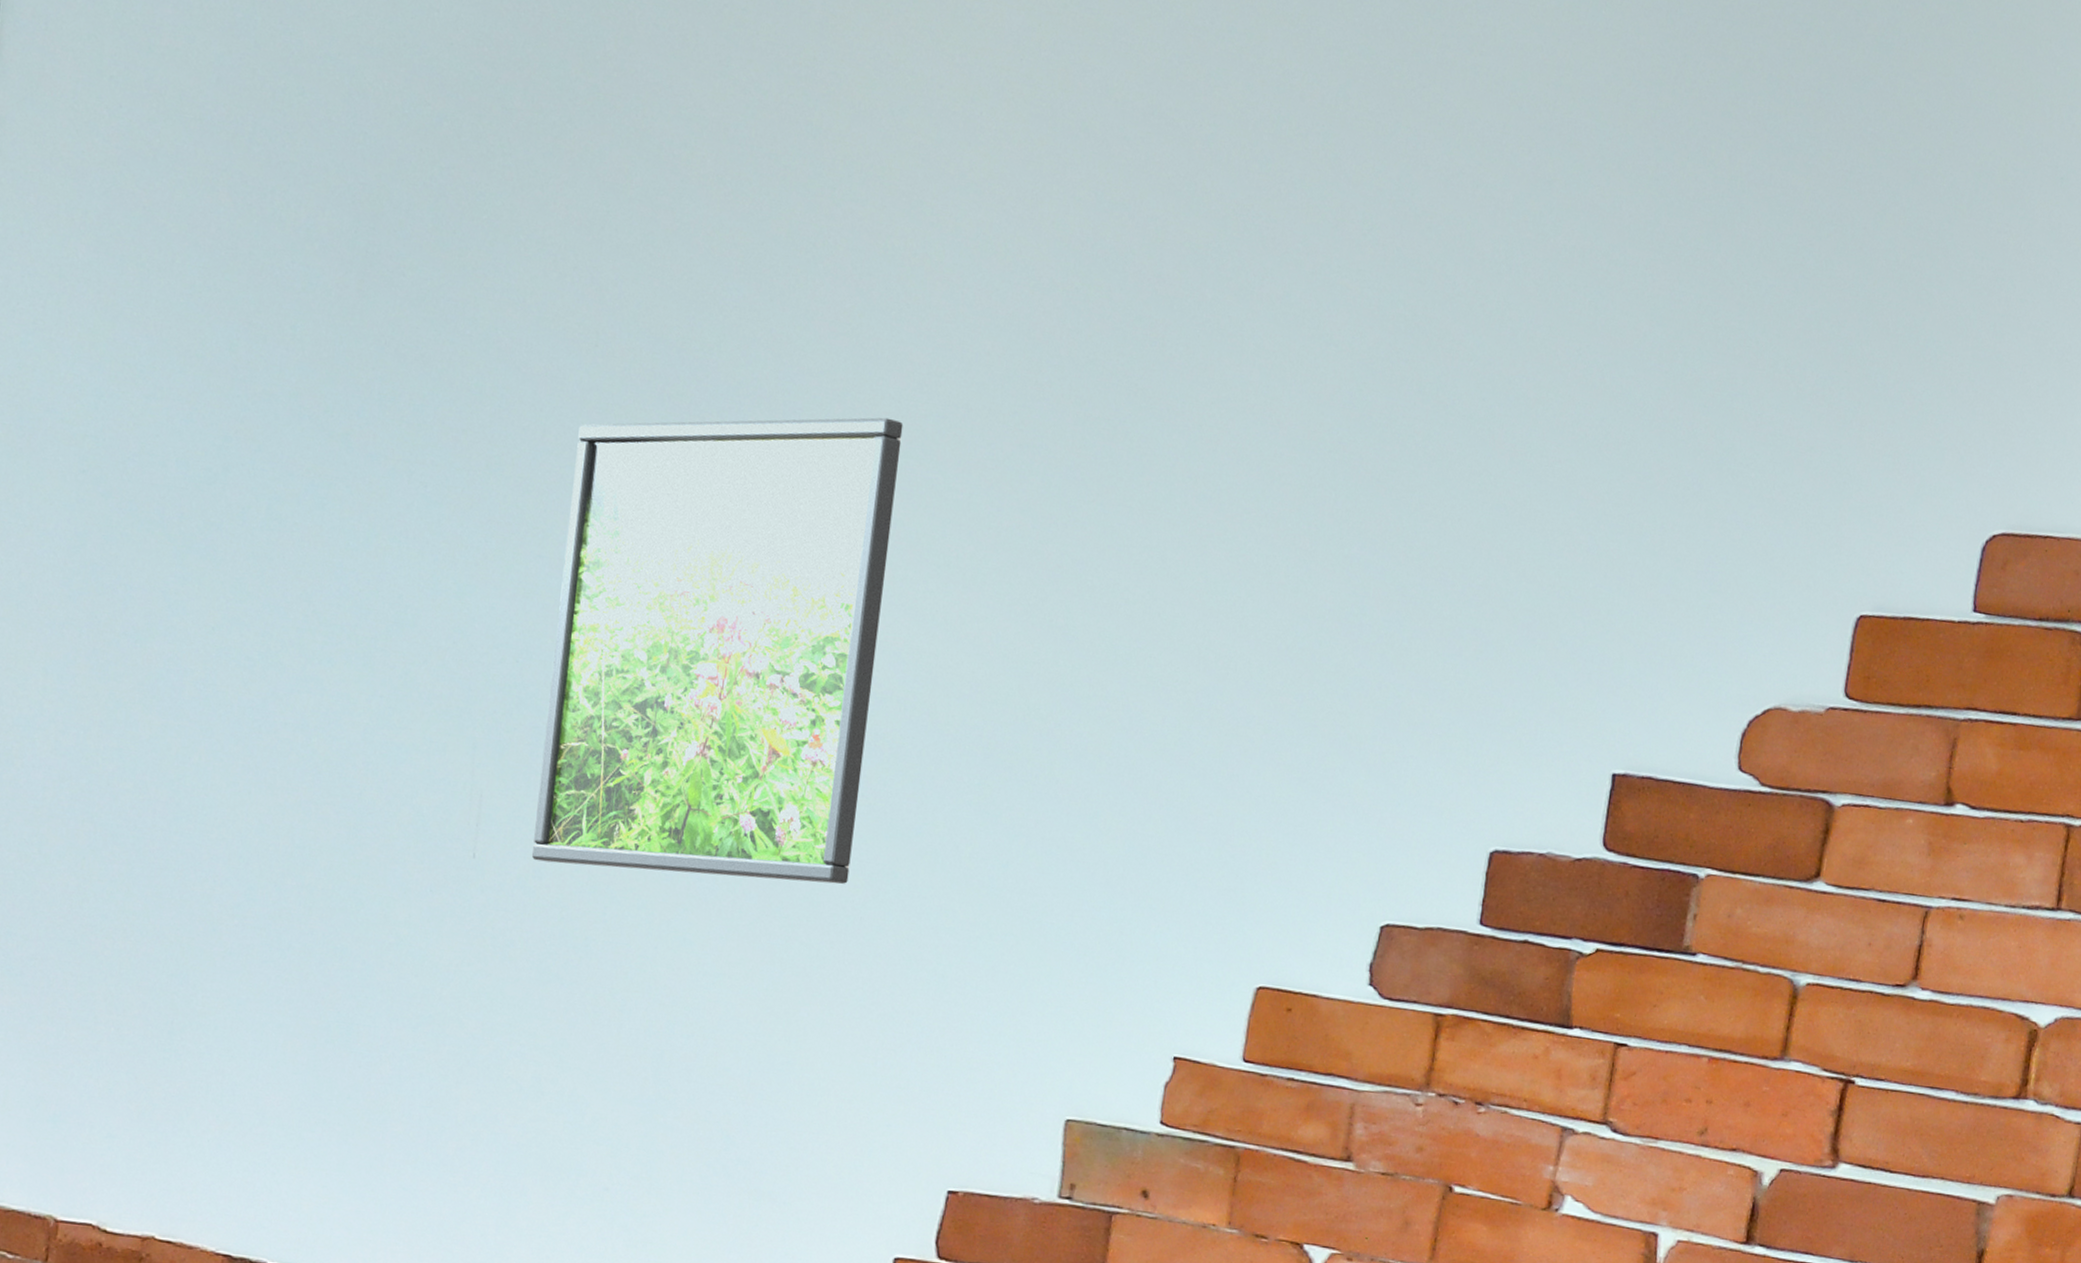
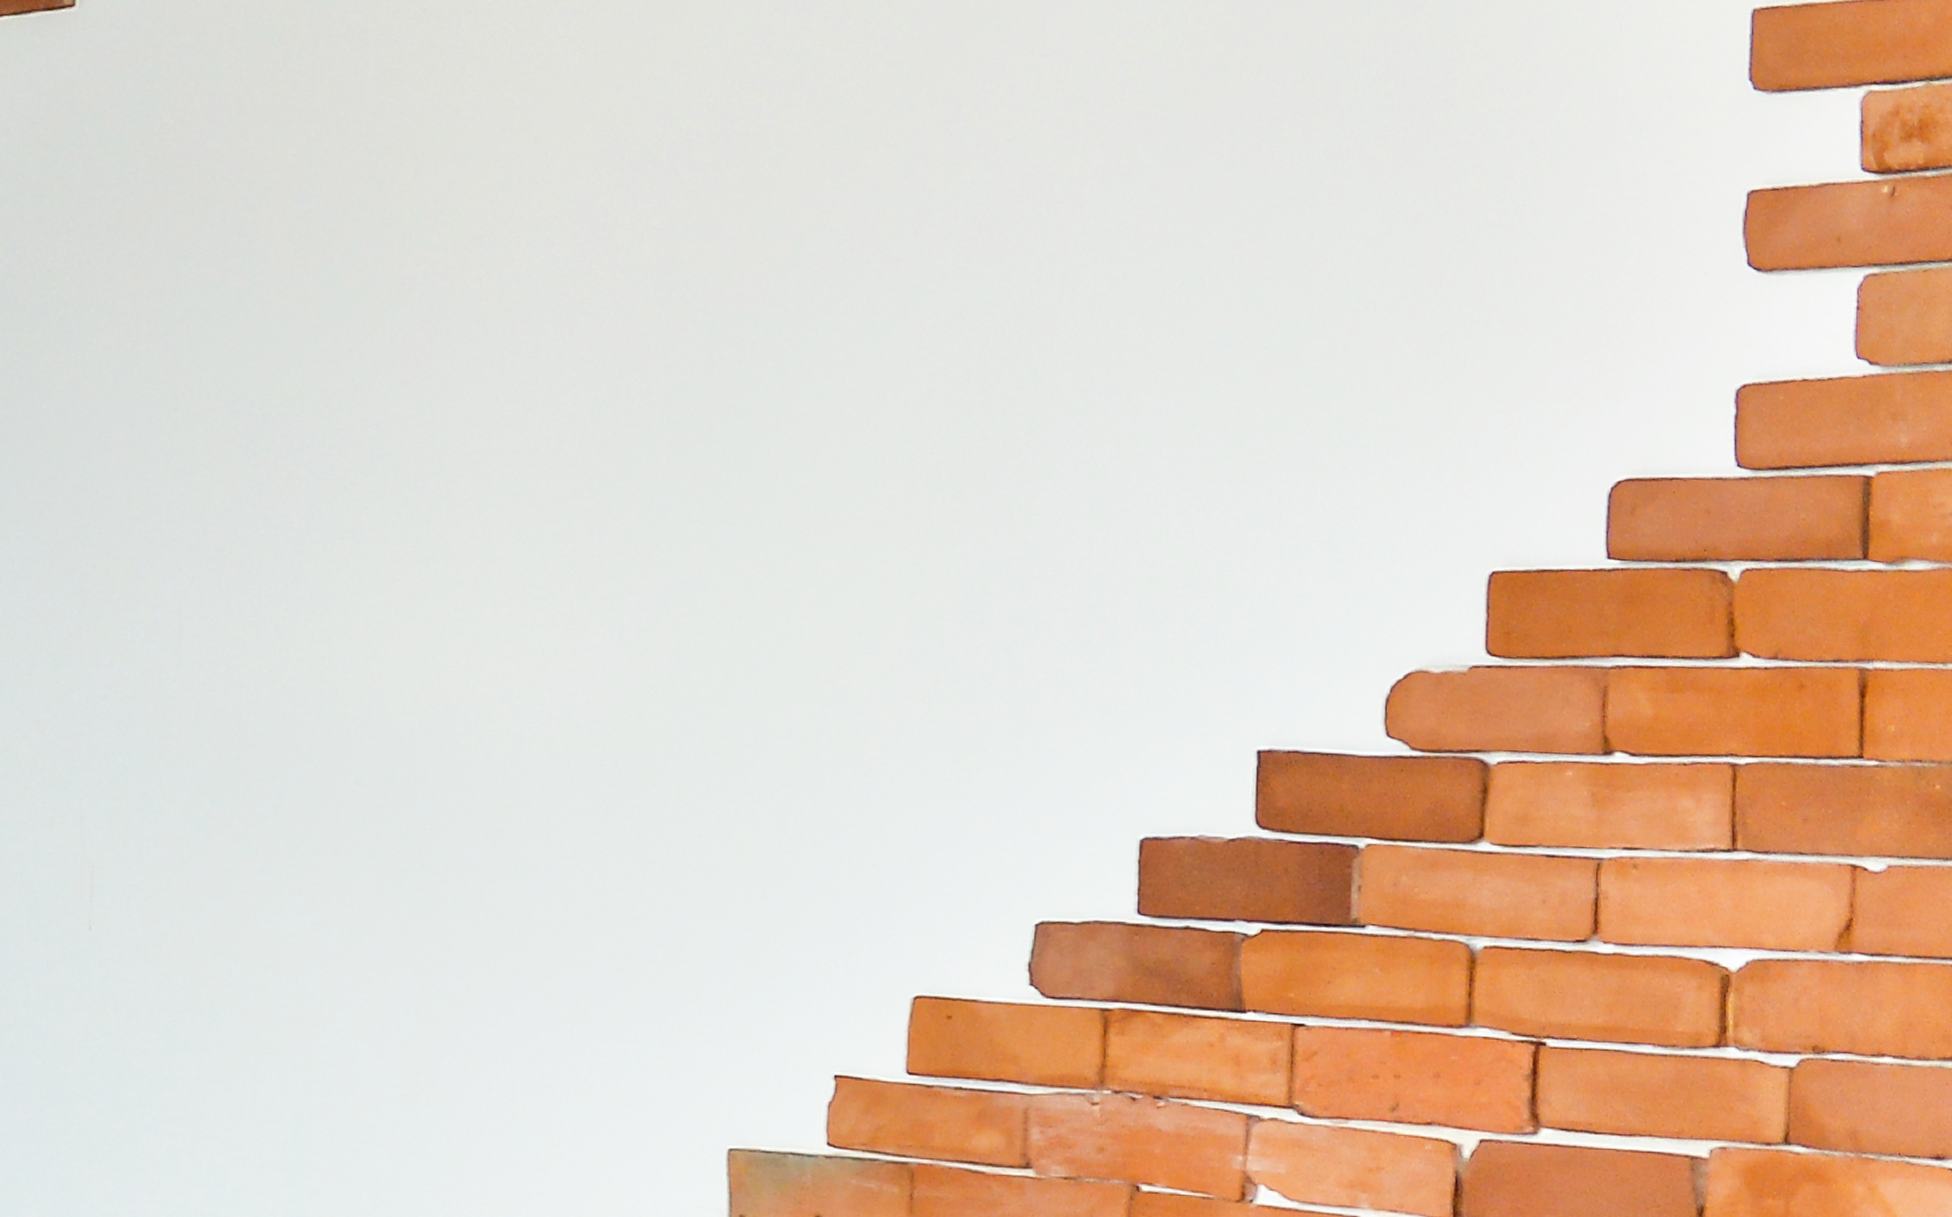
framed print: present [531,417,904,885] -> none [149,456,495,929]

